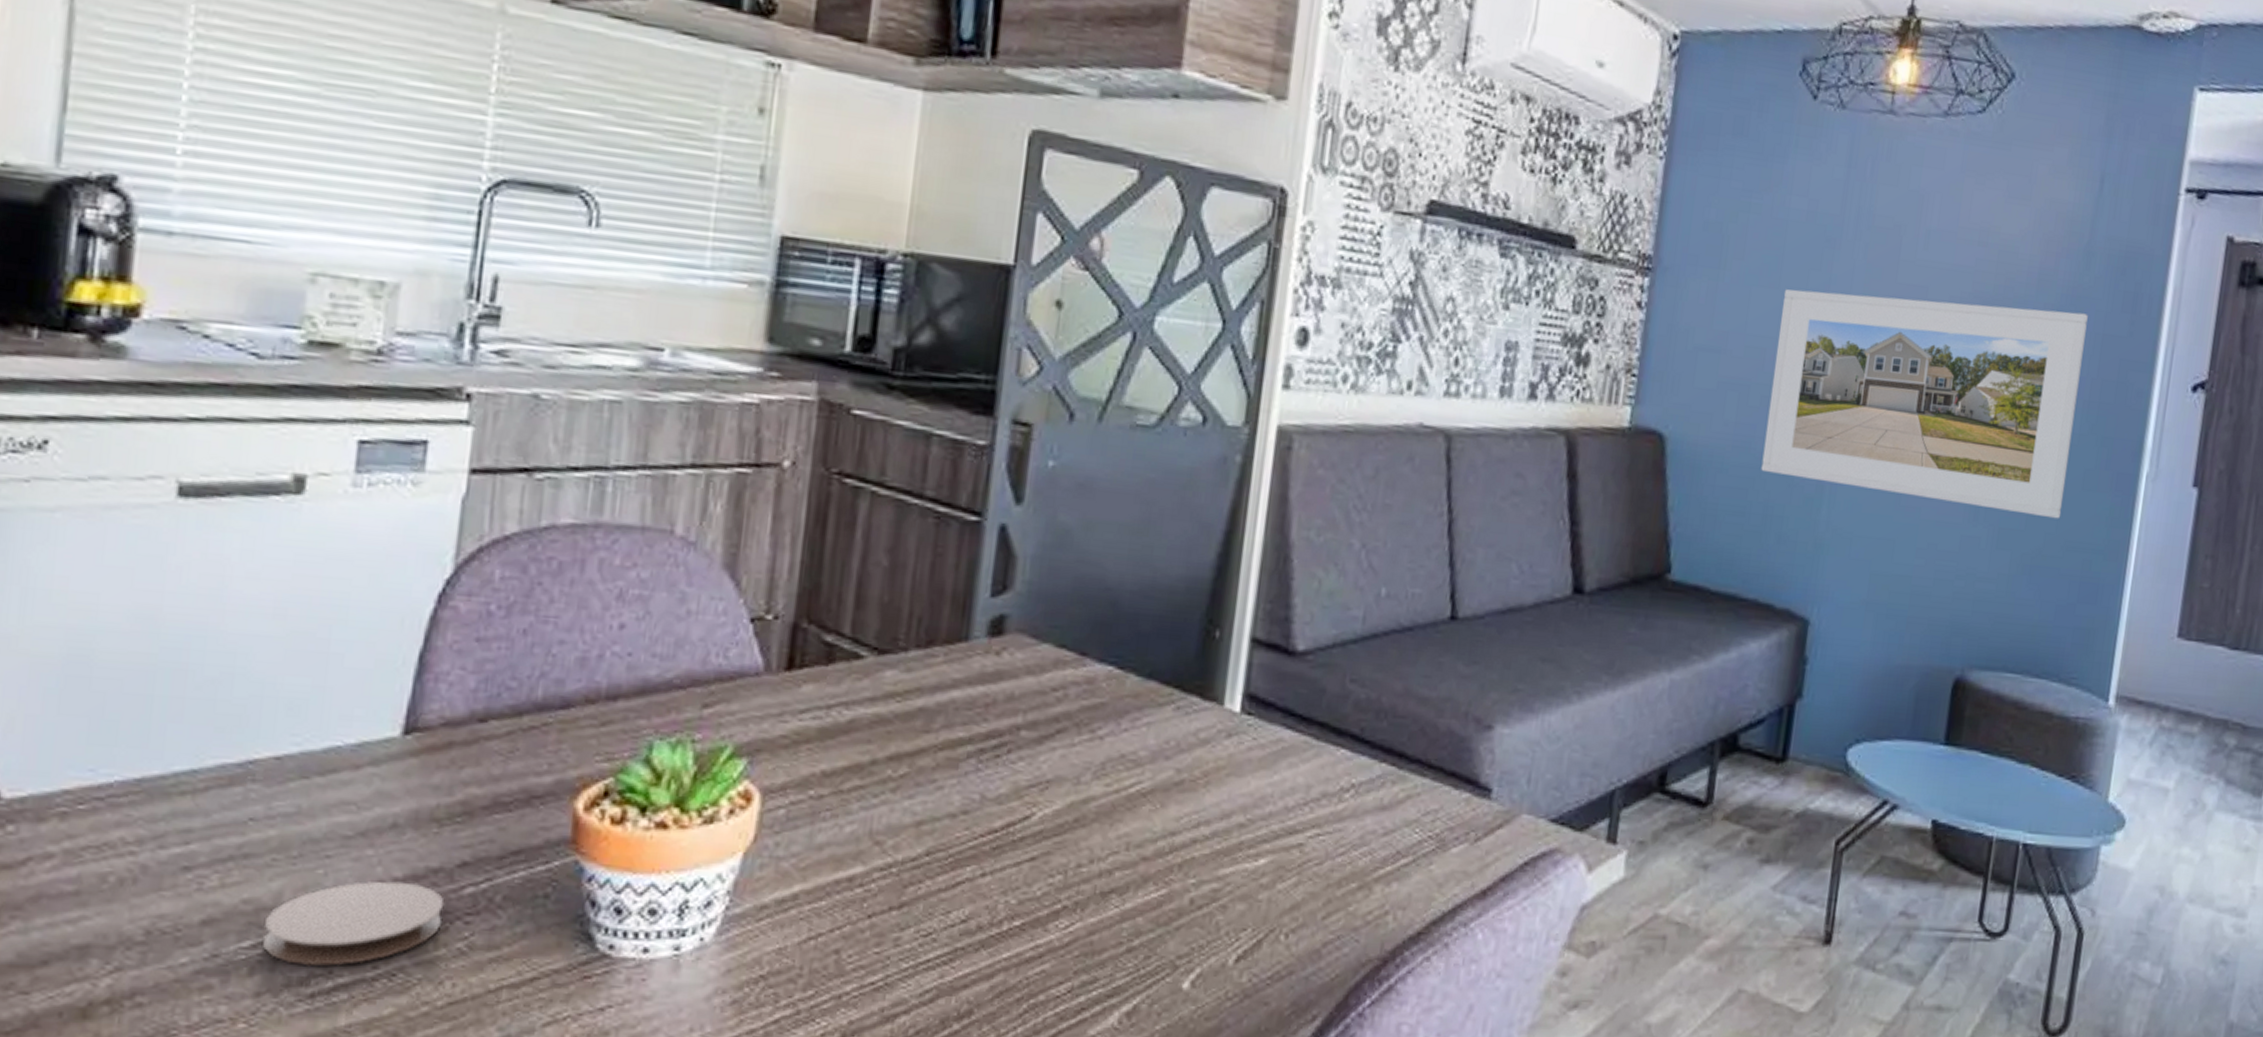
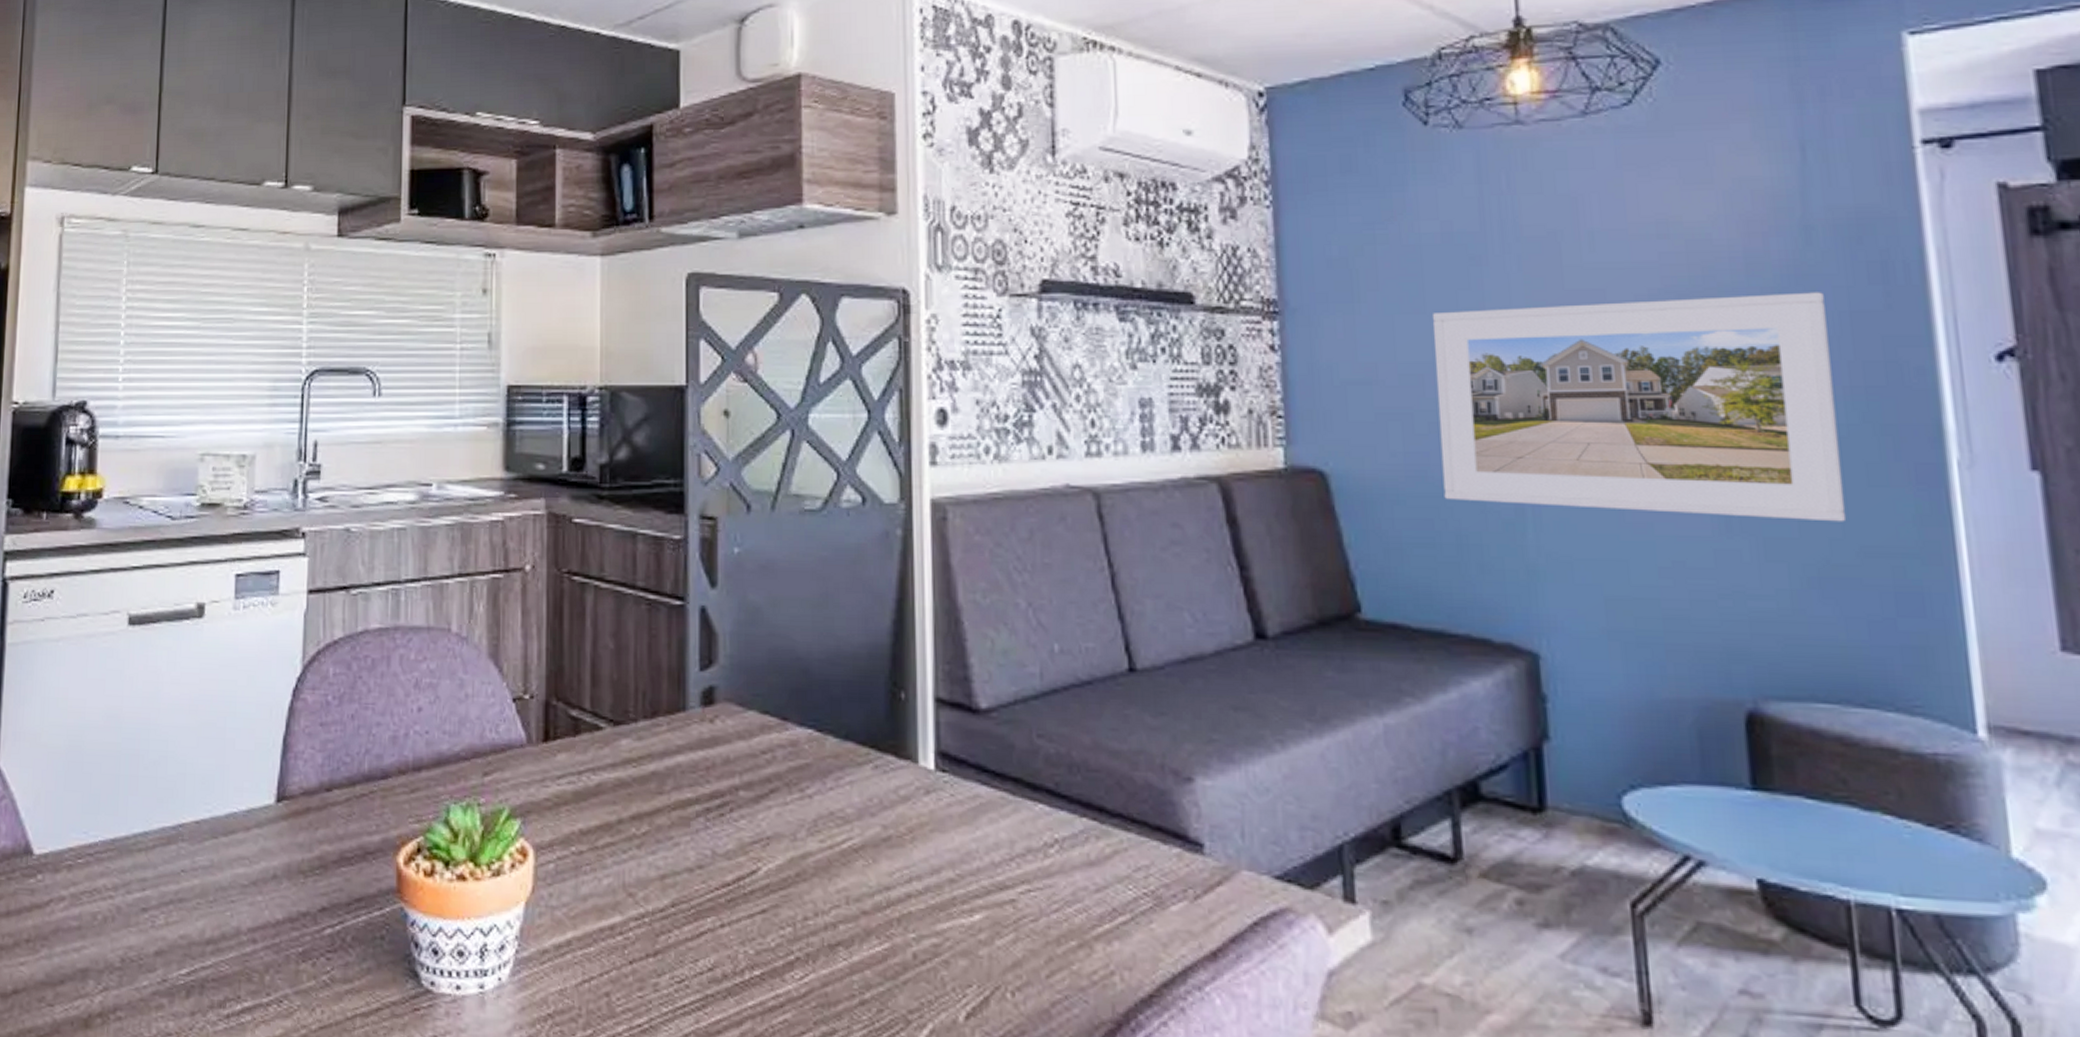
coaster: present [262,881,445,967] -> none [193,922,312,992]

